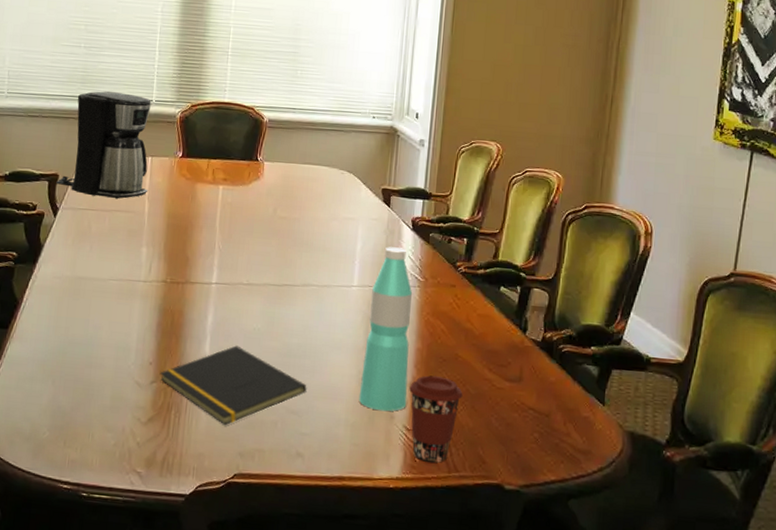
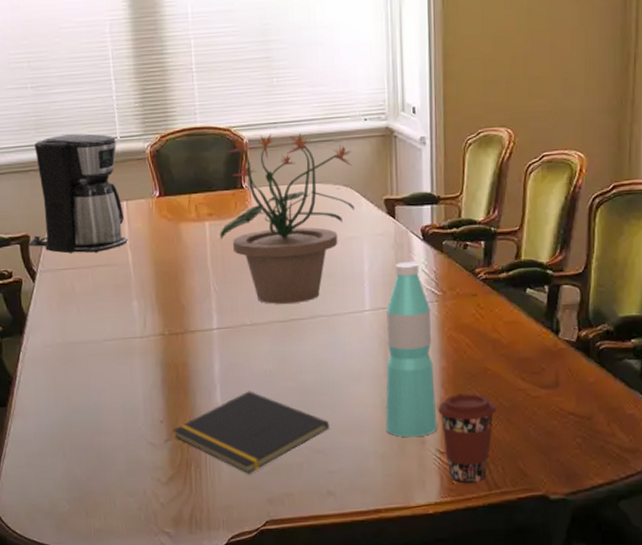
potted plant: none [230,116,359,271] -> present [220,132,354,304]

